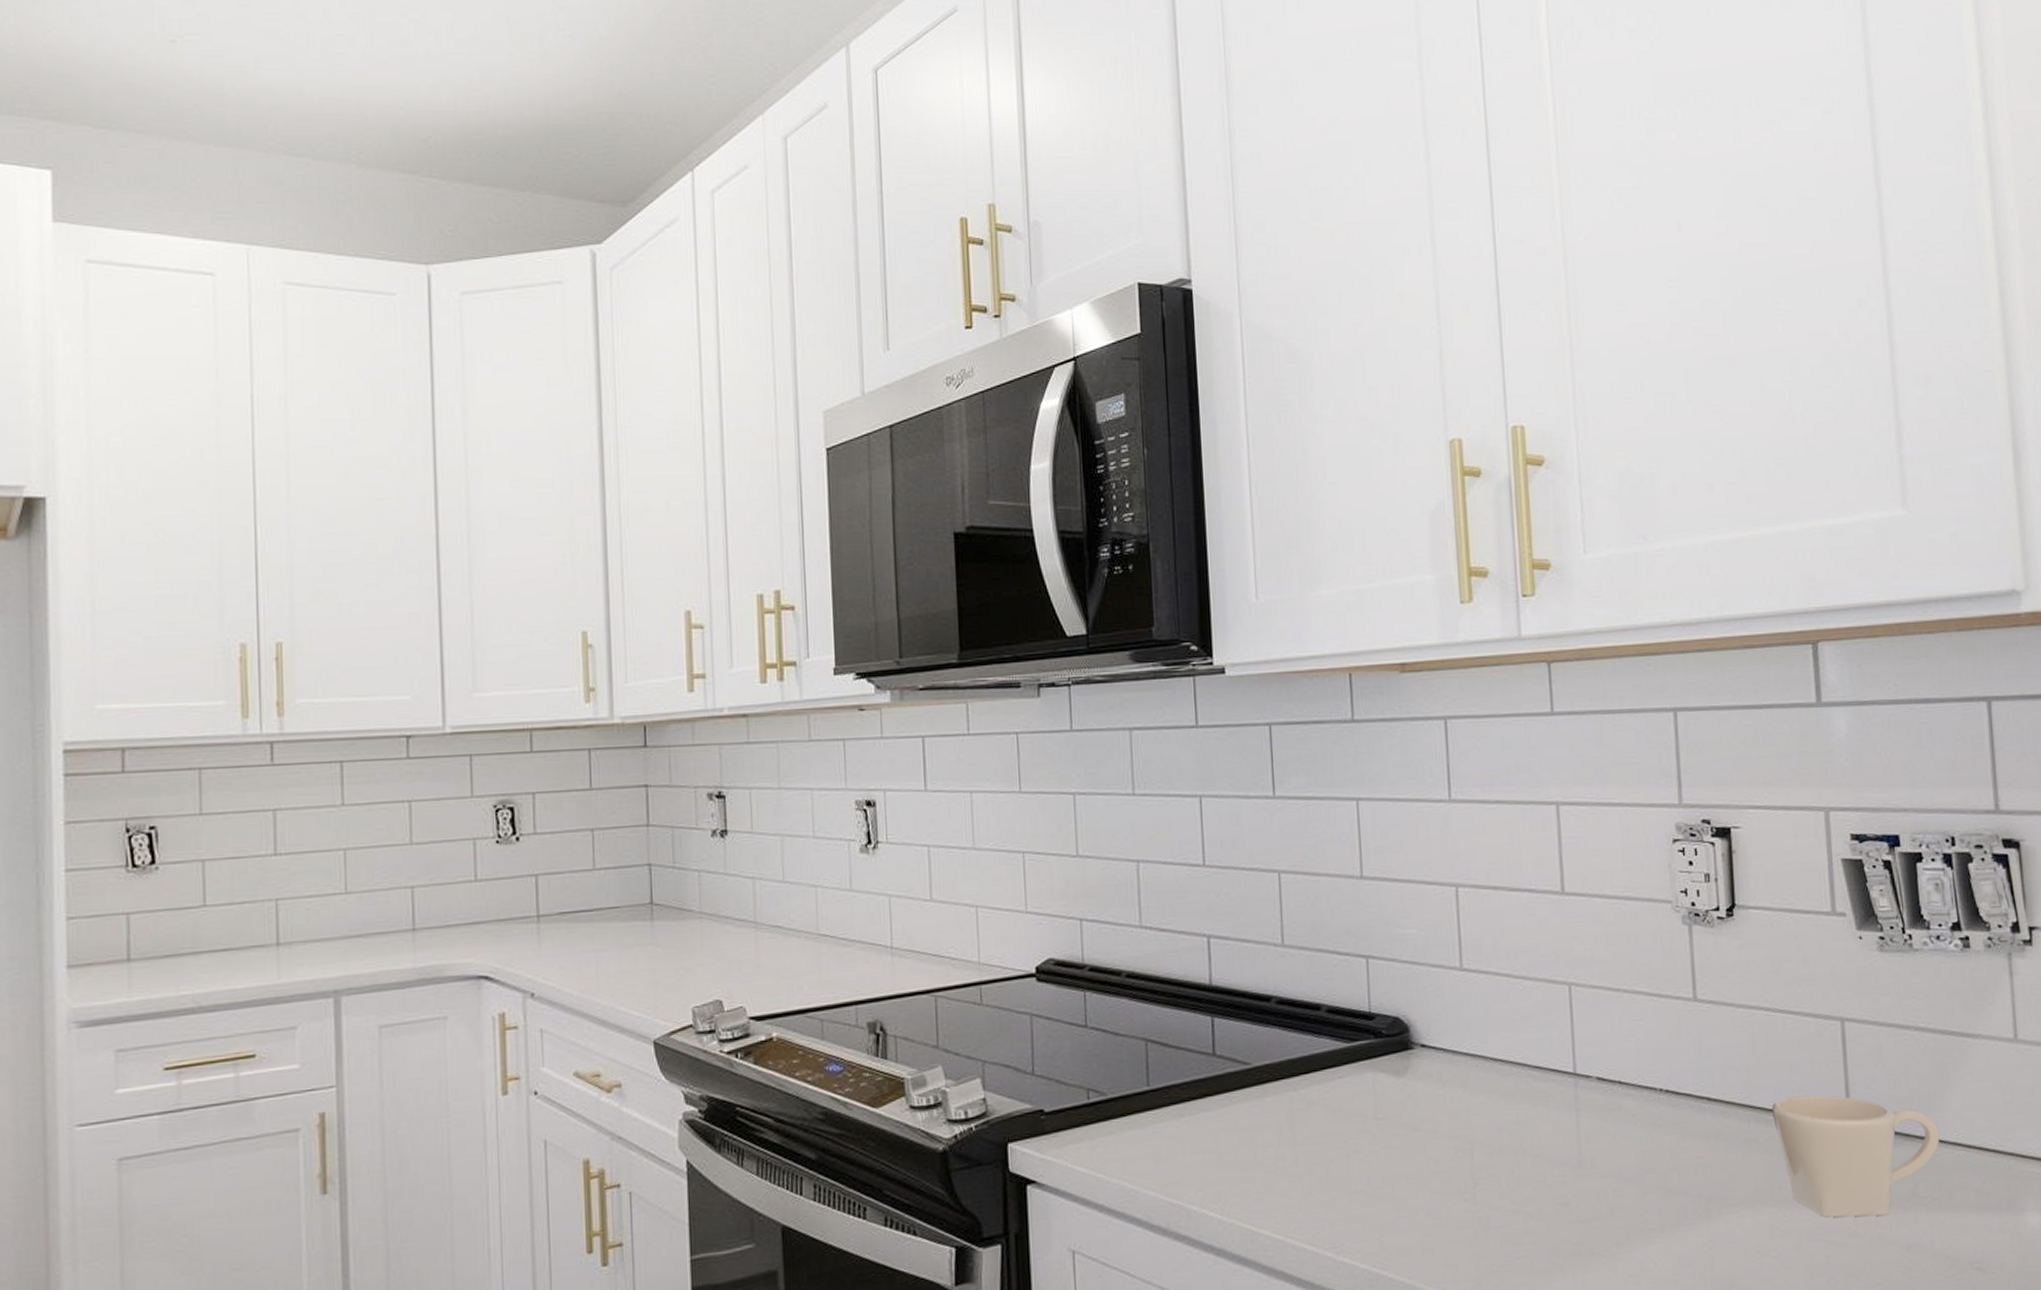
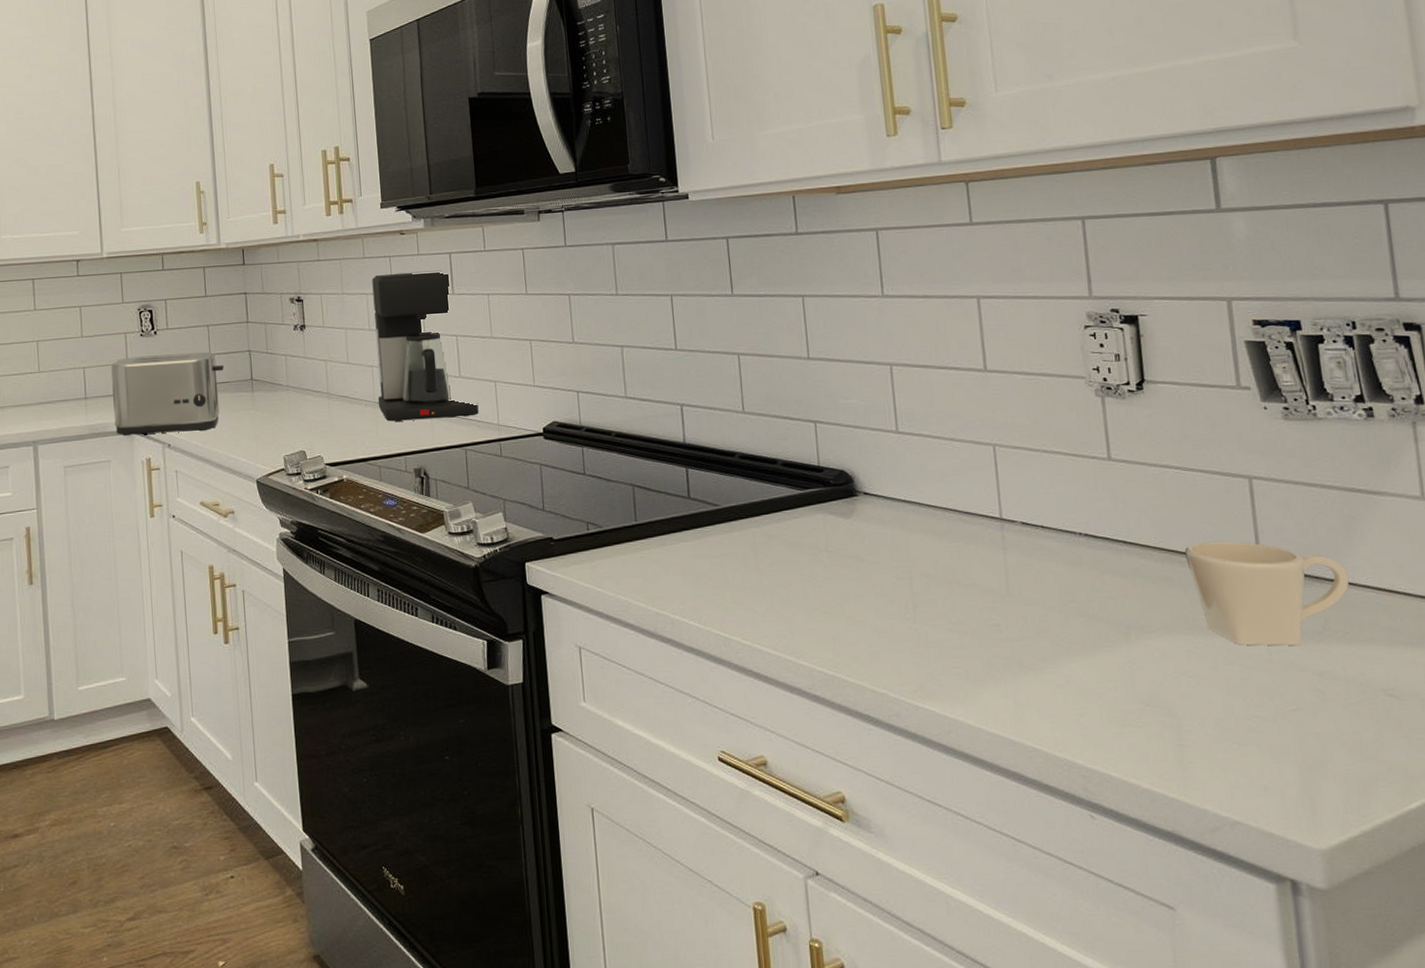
toaster: none [452,865,614,983] -> present [111,352,225,437]
coffee maker: none [819,759,954,960] -> present [372,270,479,422]

